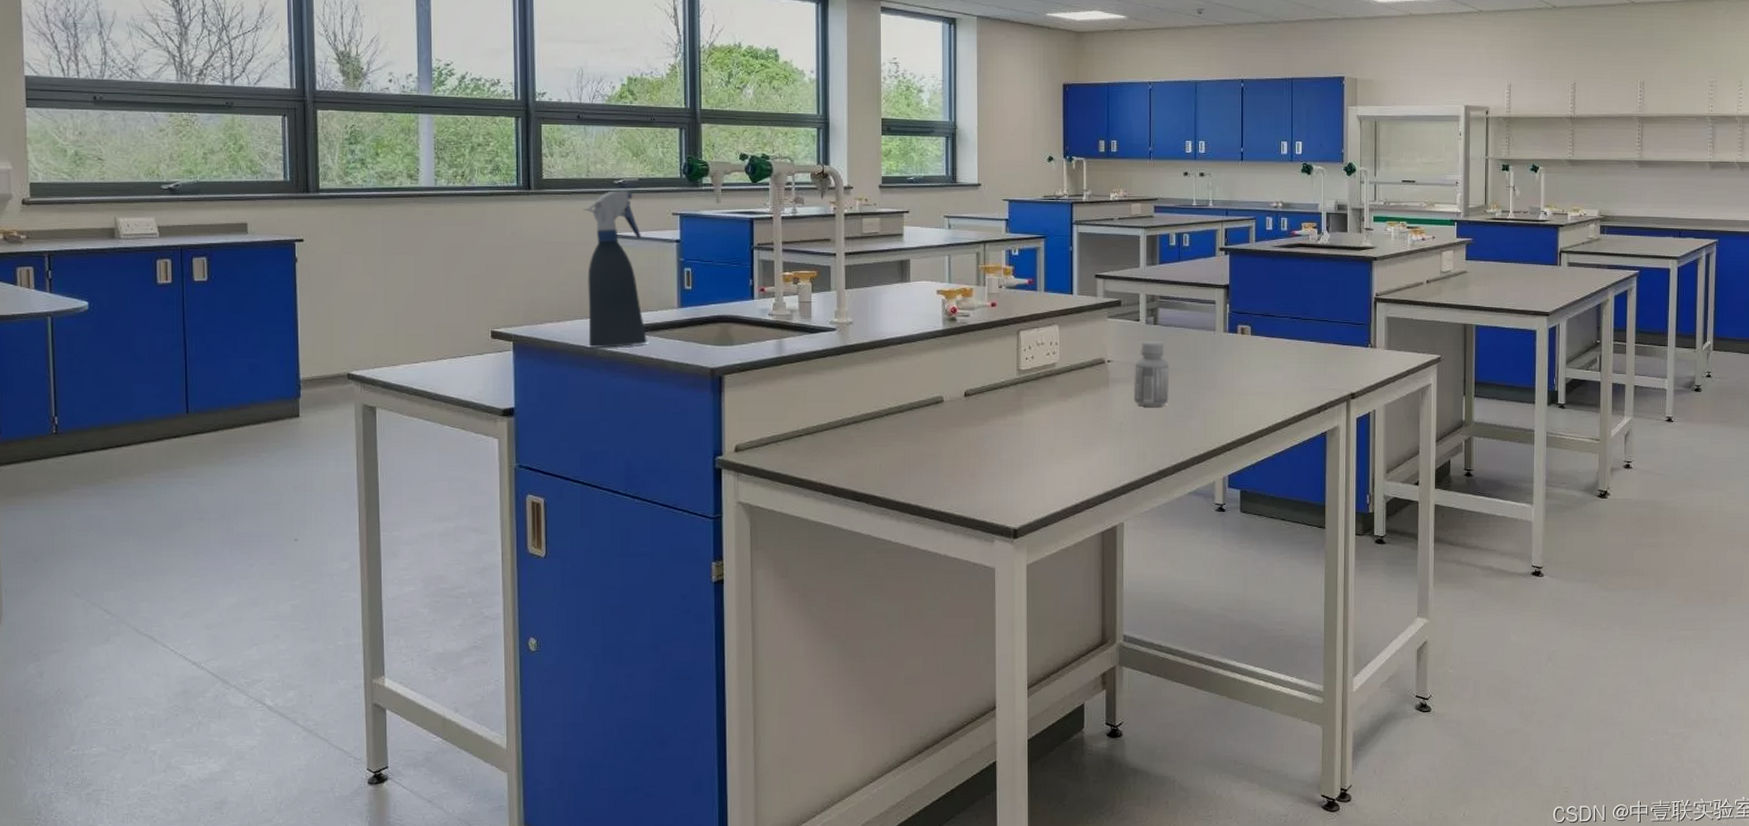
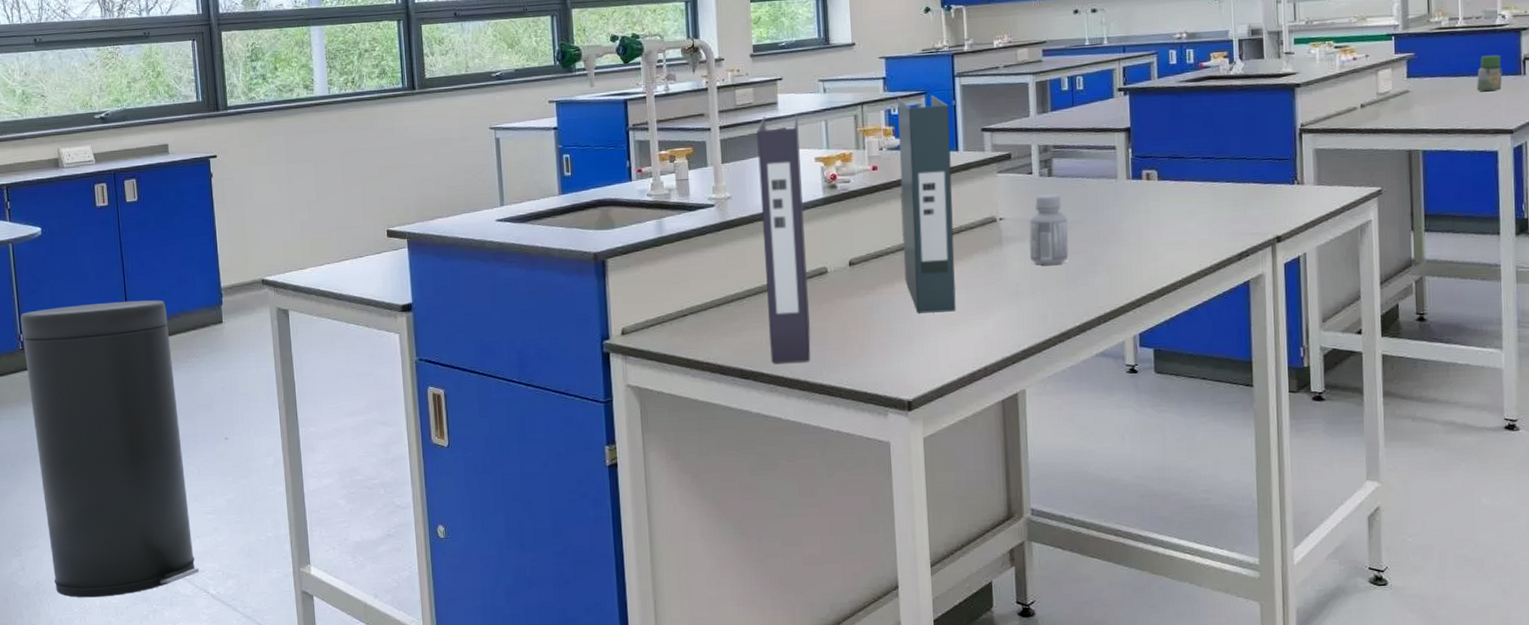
pedal bin: none [55,387,256,708] -> present [20,300,200,598]
spray bottle: present [583,191,647,348] -> none [464,82,532,240]
binder: none [881,247,923,487] -> present [757,114,810,363]
binder: none [1016,239,1066,446] -> present [897,94,956,314]
jar: none [1522,246,1543,278] -> present [1477,54,1503,92]

